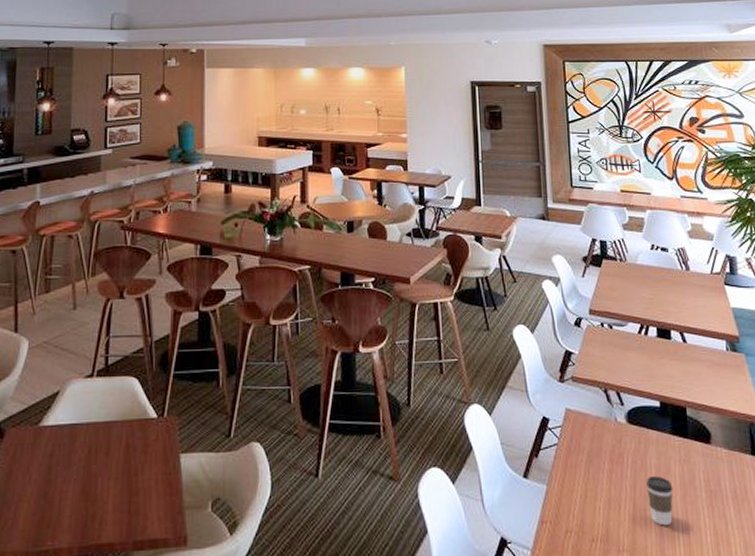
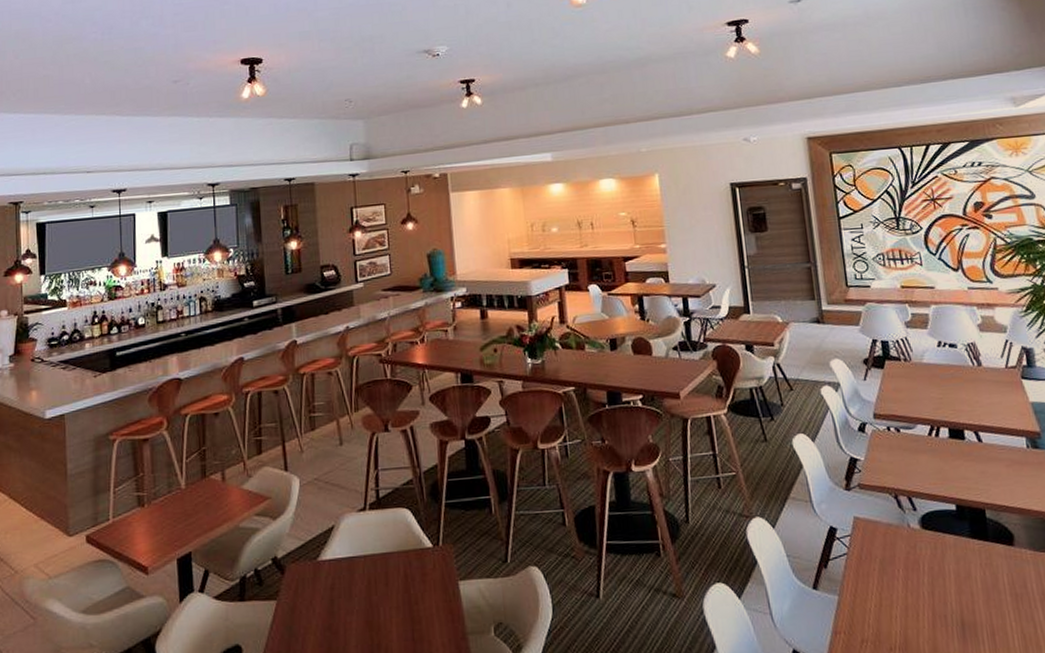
coffee cup: present [645,475,673,526] -> none [944,580,976,632]

